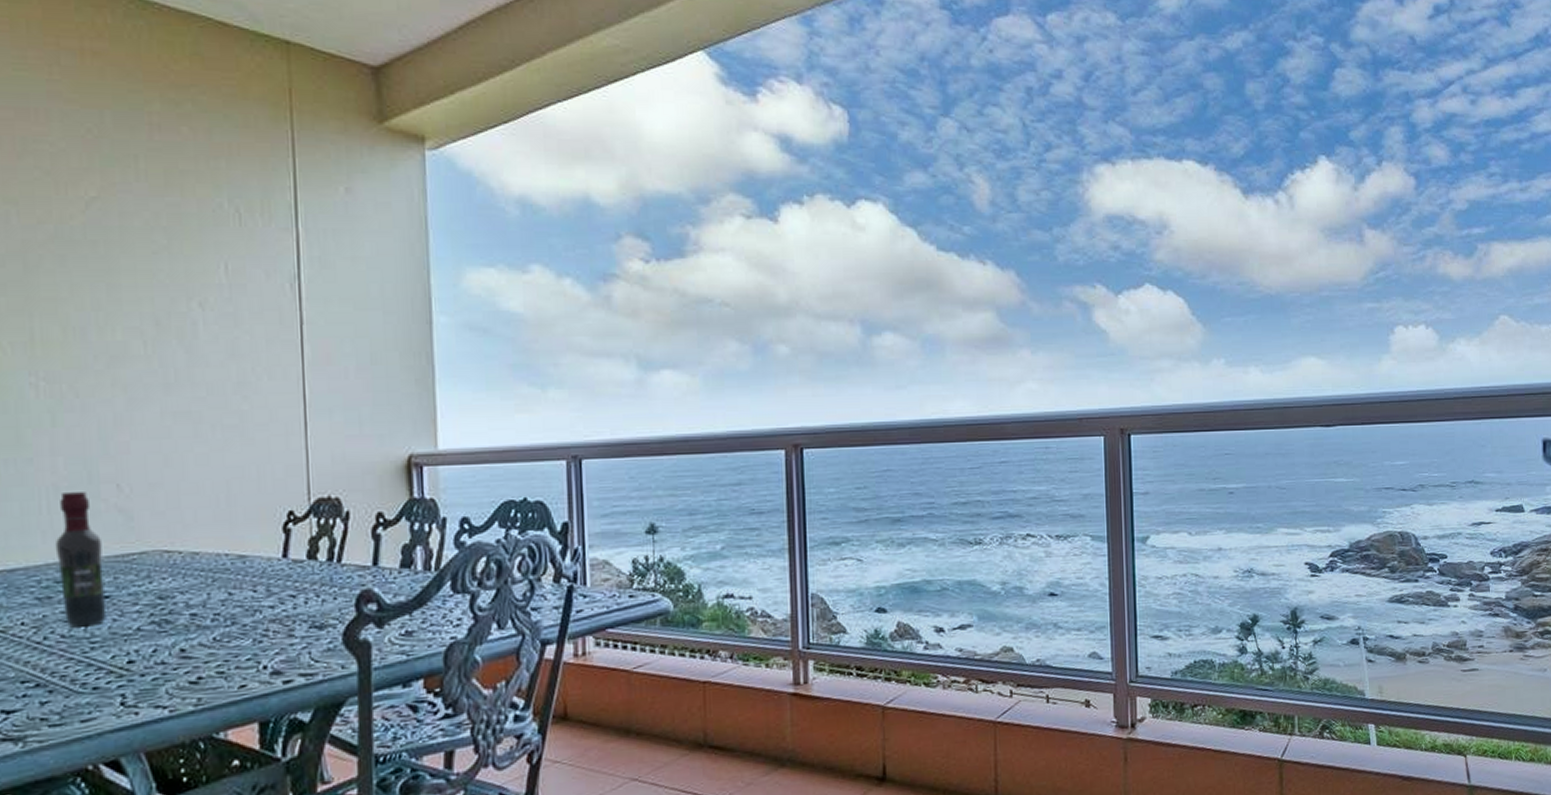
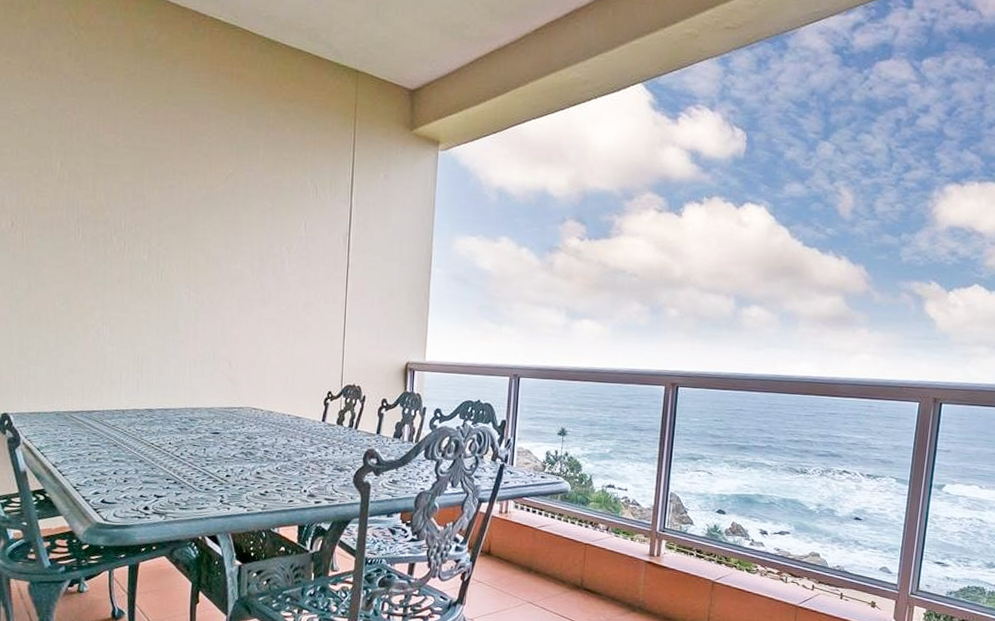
wine bottle: present [54,492,107,628] -> none [191,364,218,451]

